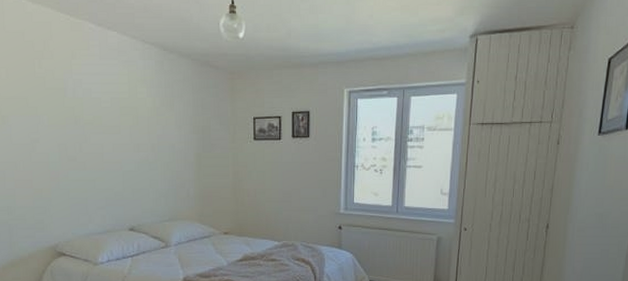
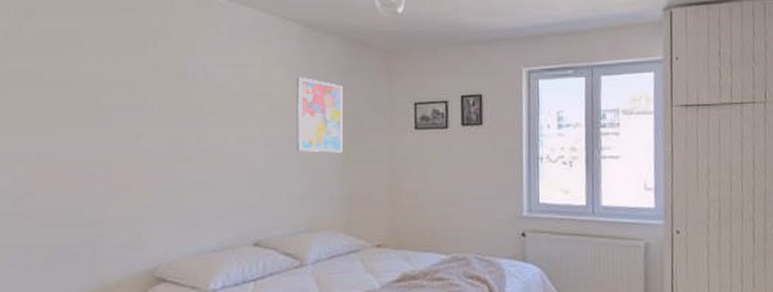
wall art: none [157,94,196,158] -> present [296,77,343,153]

